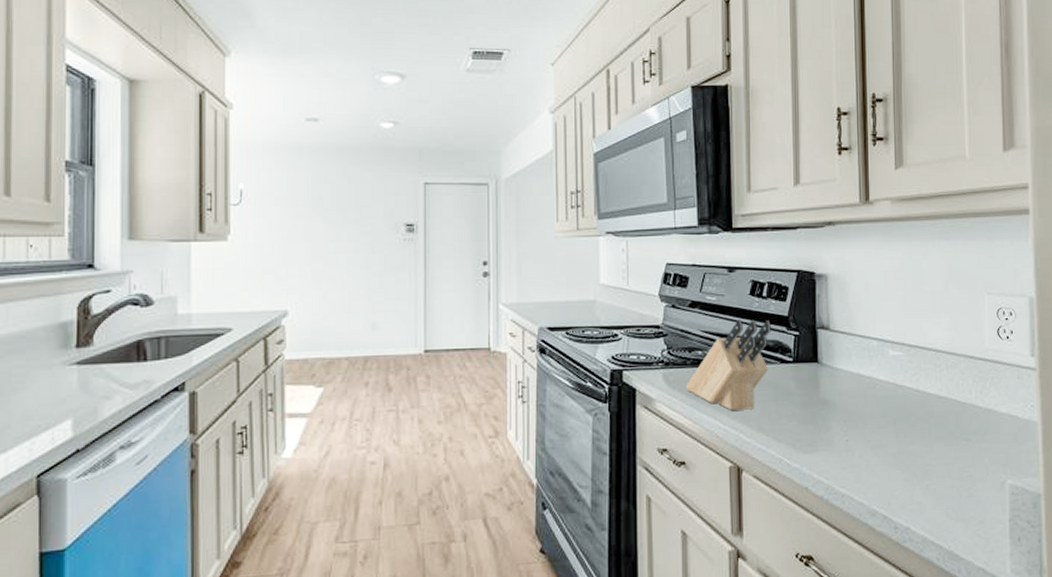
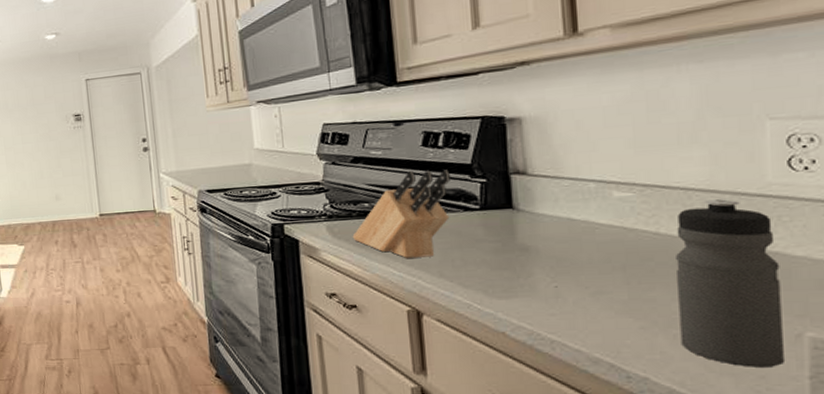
water bottle: none [928,361,994,513] -> present [674,199,784,367]

